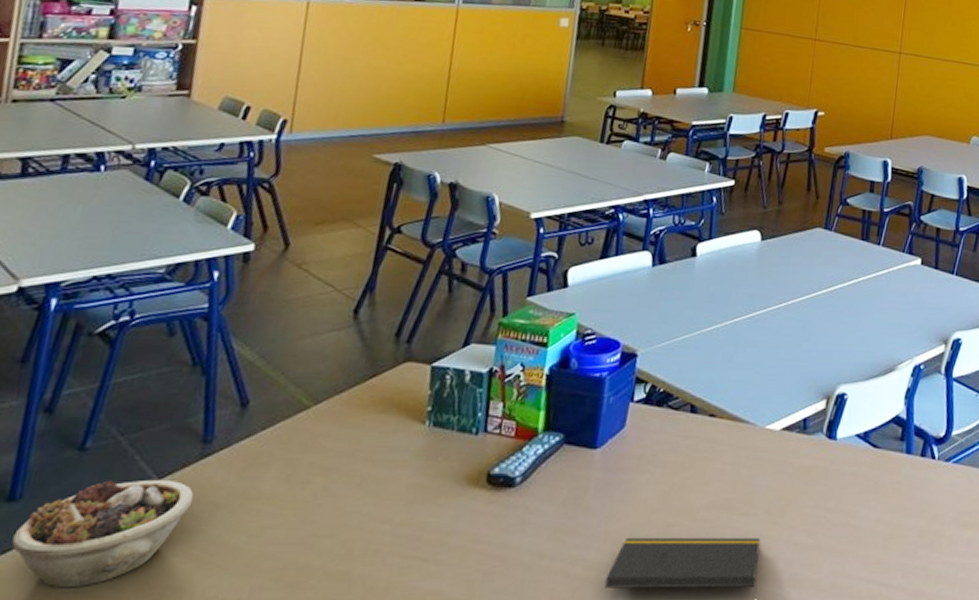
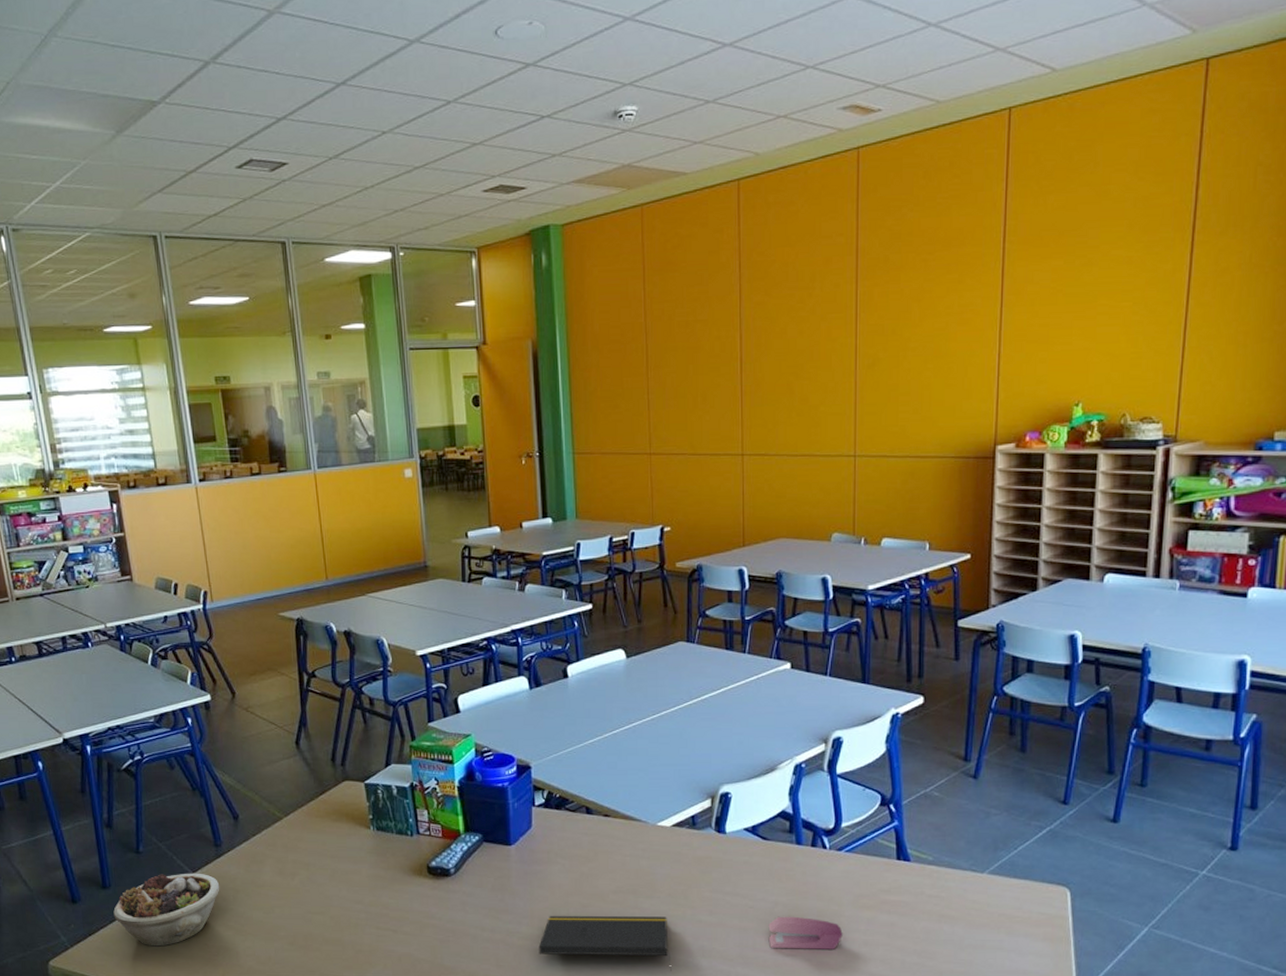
stapler: none [865,537,942,576] -> present [768,916,843,950]

